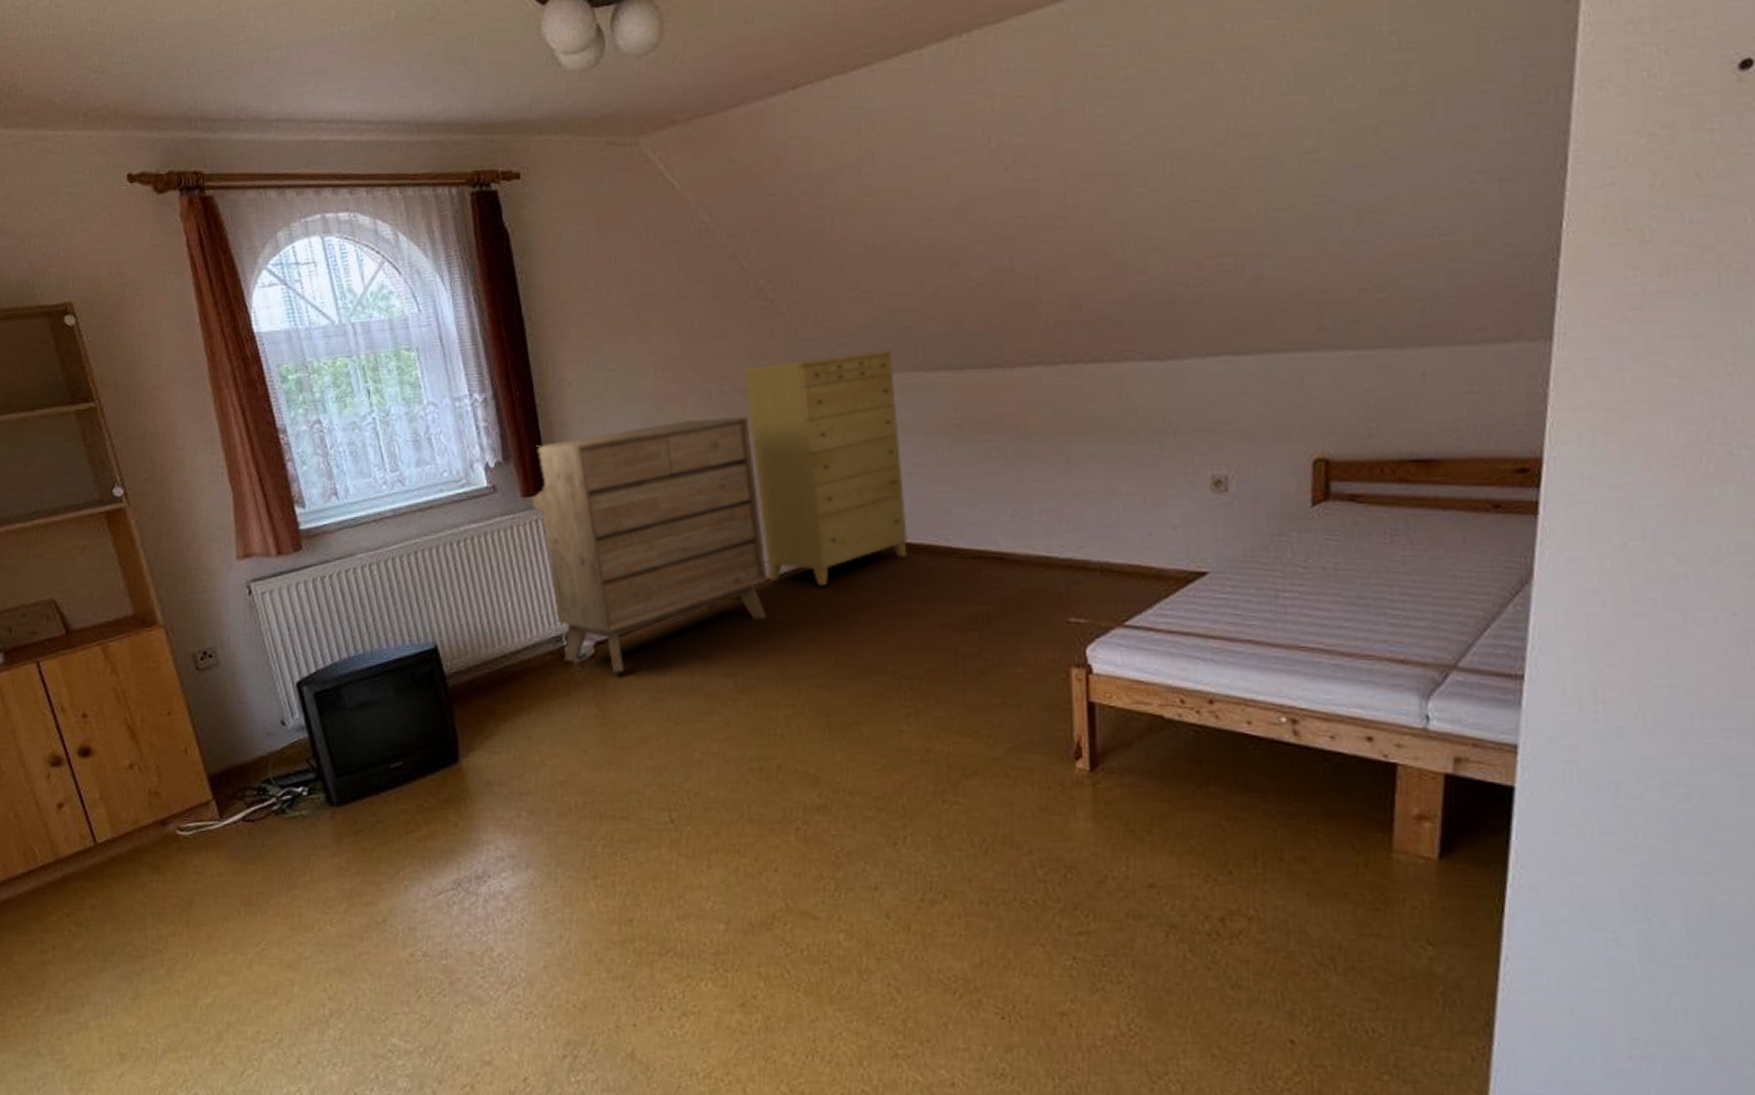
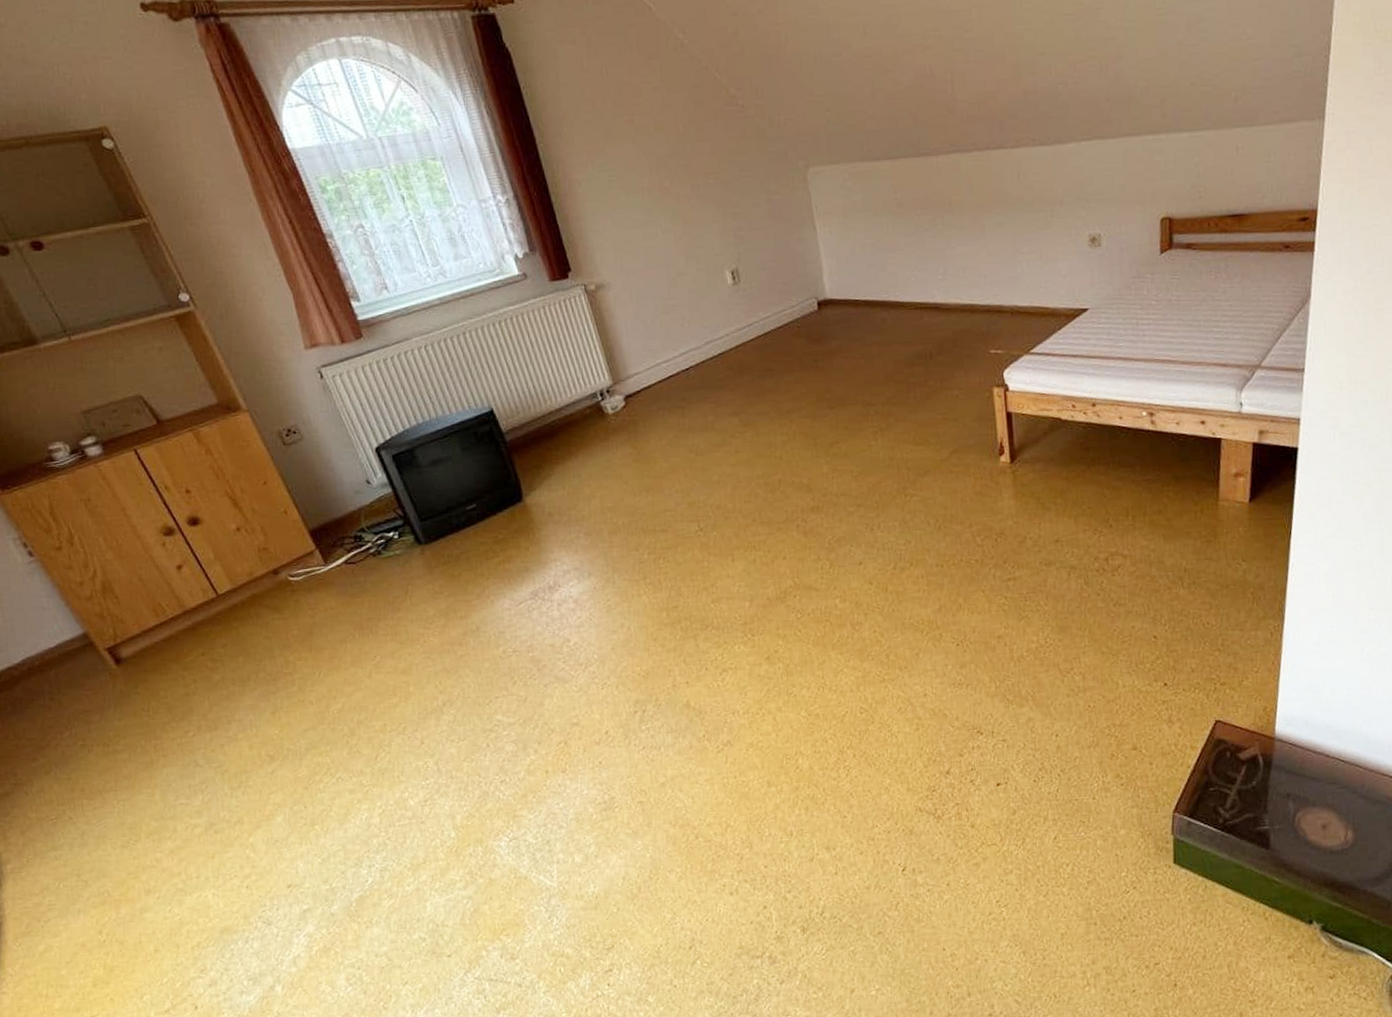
dresser: present [531,416,768,673] -> none [556,204,761,419]
dresser: present [744,350,907,586] -> none [724,145,866,339]

